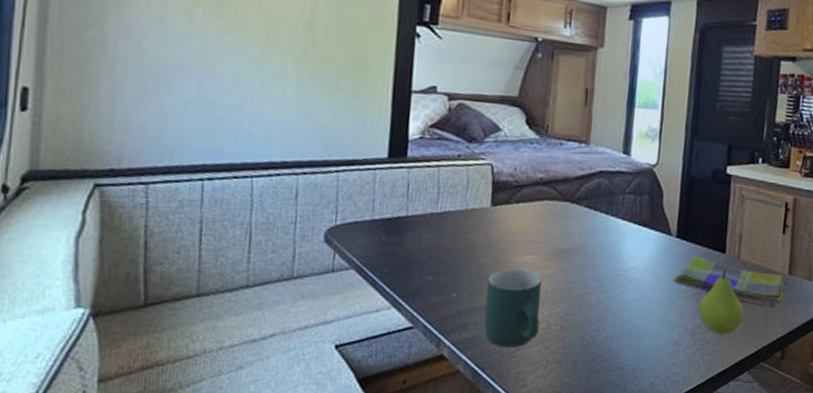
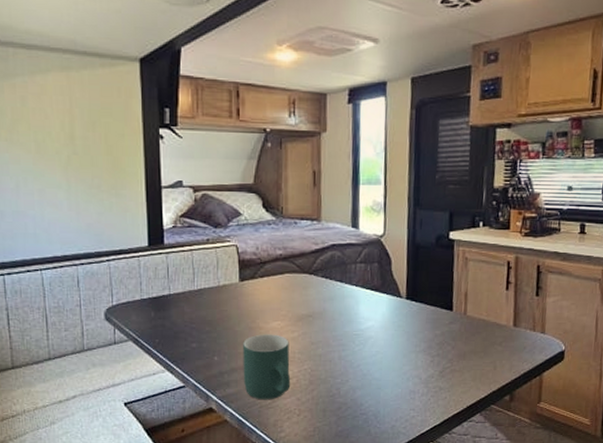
dish towel: present [673,255,787,307] -> none [406,314,512,356]
fruit: present [698,270,744,335] -> none [430,325,473,382]

